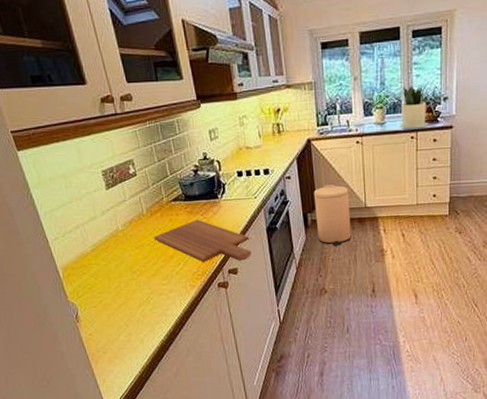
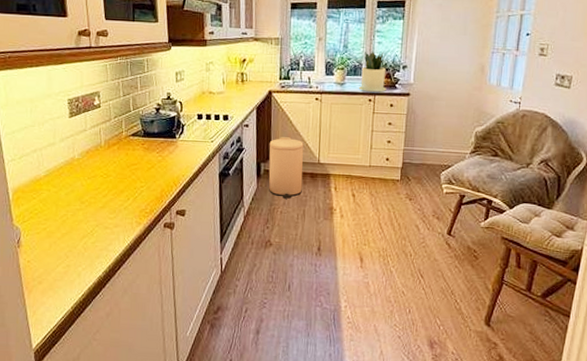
cutting board: present [153,219,251,262] -> none [107,156,202,203]

